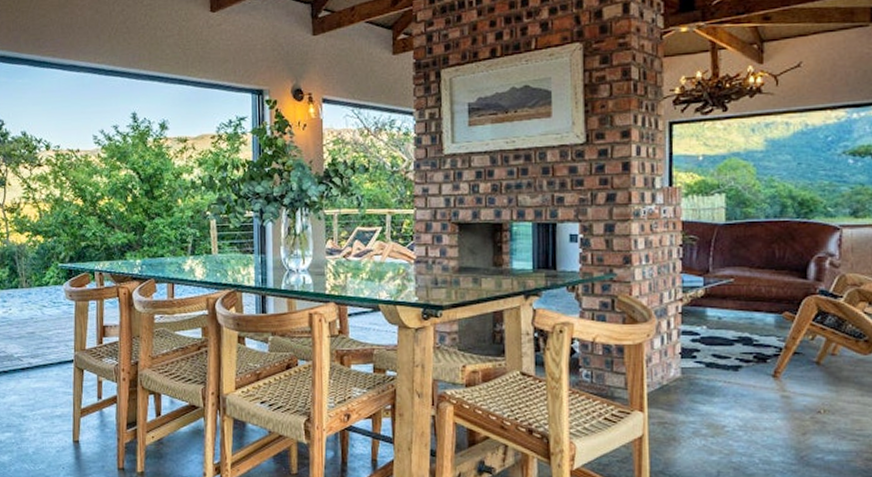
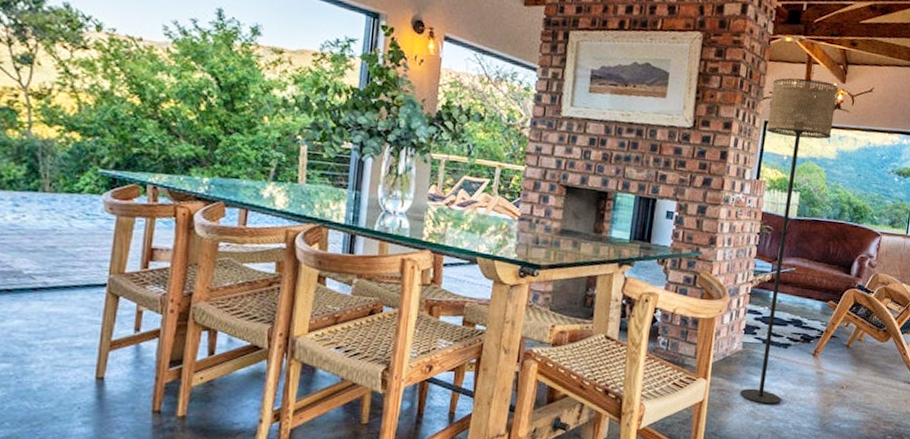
floor lamp: none [672,66,756,437] -> present [739,78,839,405]

